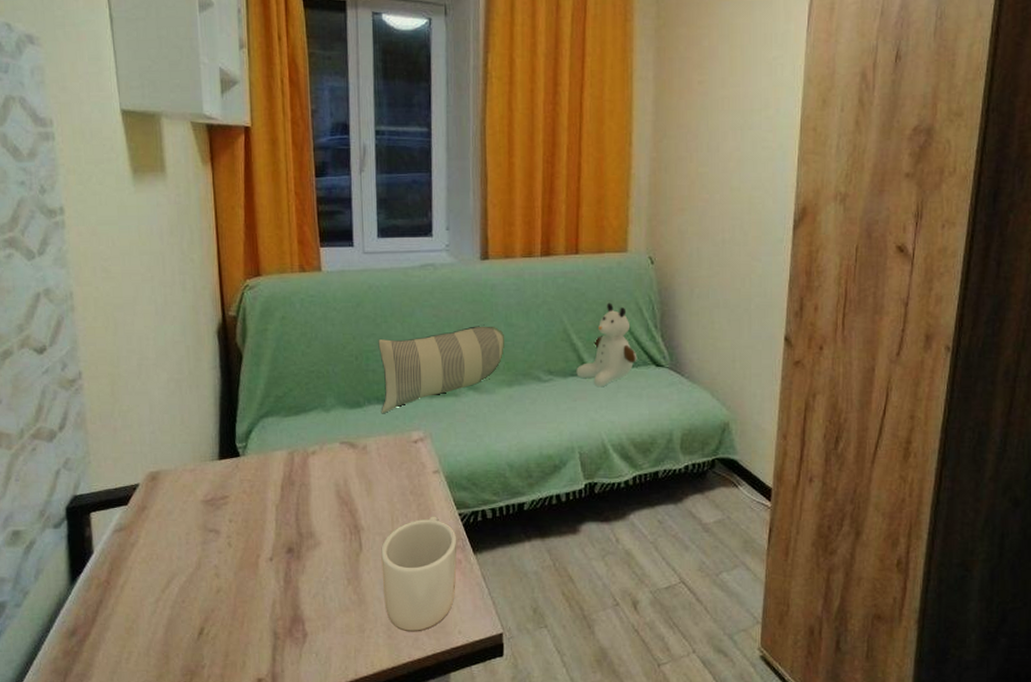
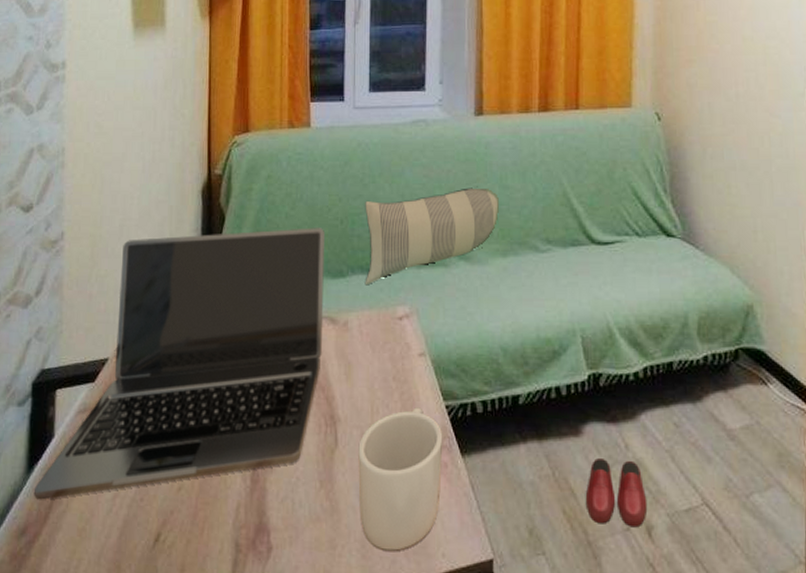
laptop: none [80,364,345,606] -> present [34,228,324,500]
stuffed animal: present [576,302,638,388] -> none [577,163,646,260]
slippers: none [581,551,634,603] -> present [585,458,648,528]

